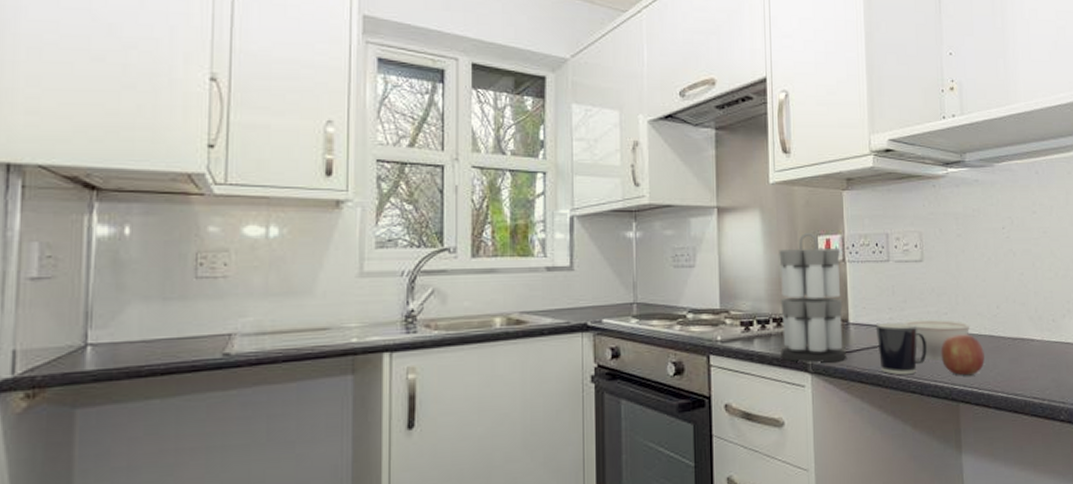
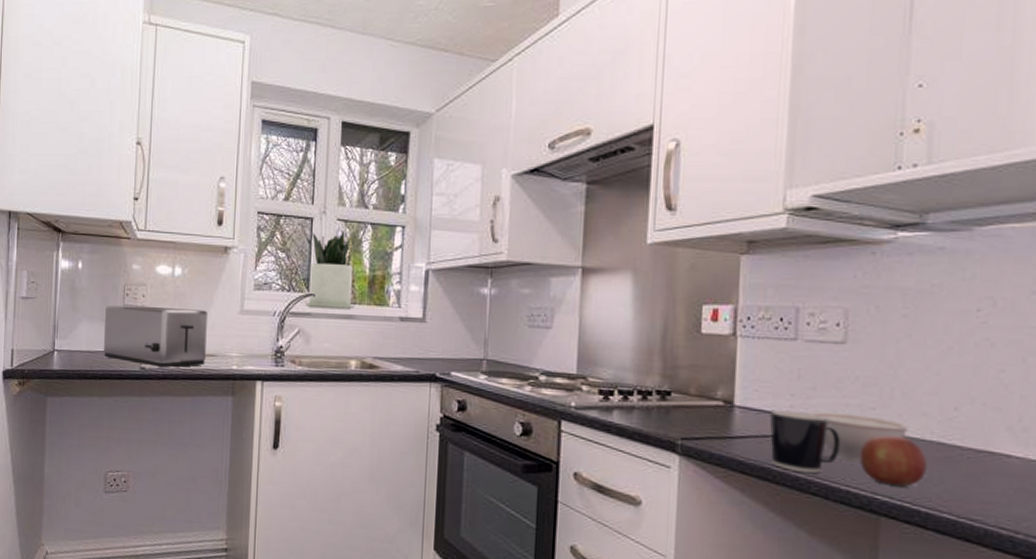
toaster: none [165,276,316,352] -> present [103,305,207,369]
planter: none [439,179,497,264] -> present [305,231,355,310]
spice rack: present [779,232,846,363] -> none [643,299,732,447]

